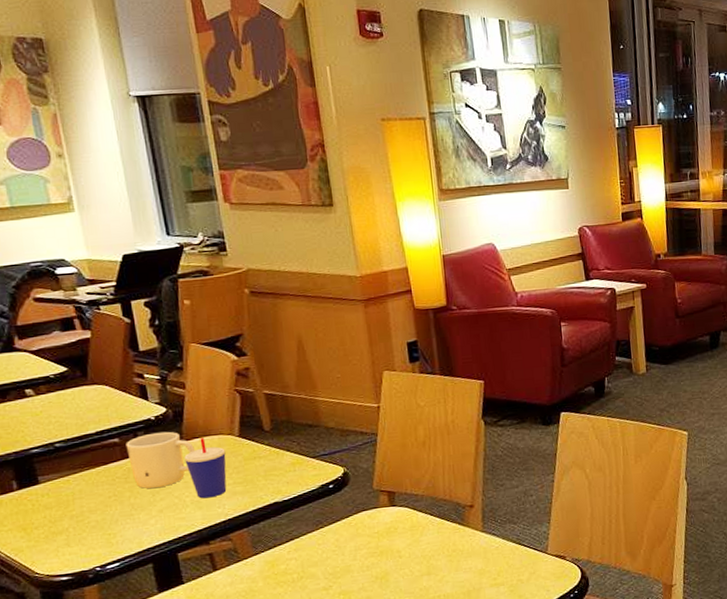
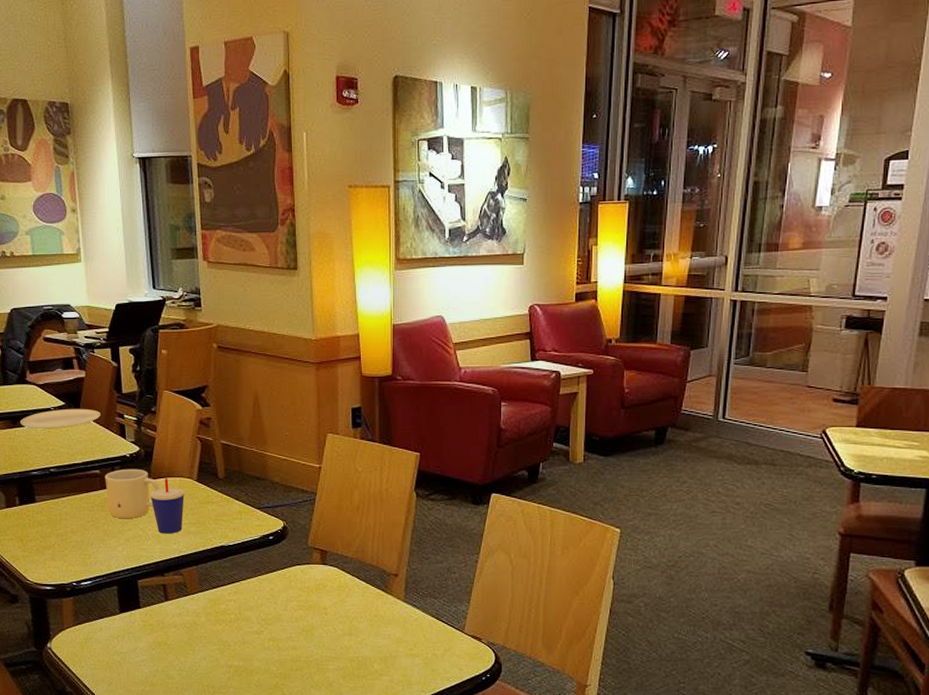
plate: none [11,372,115,401] -> present [20,408,101,429]

